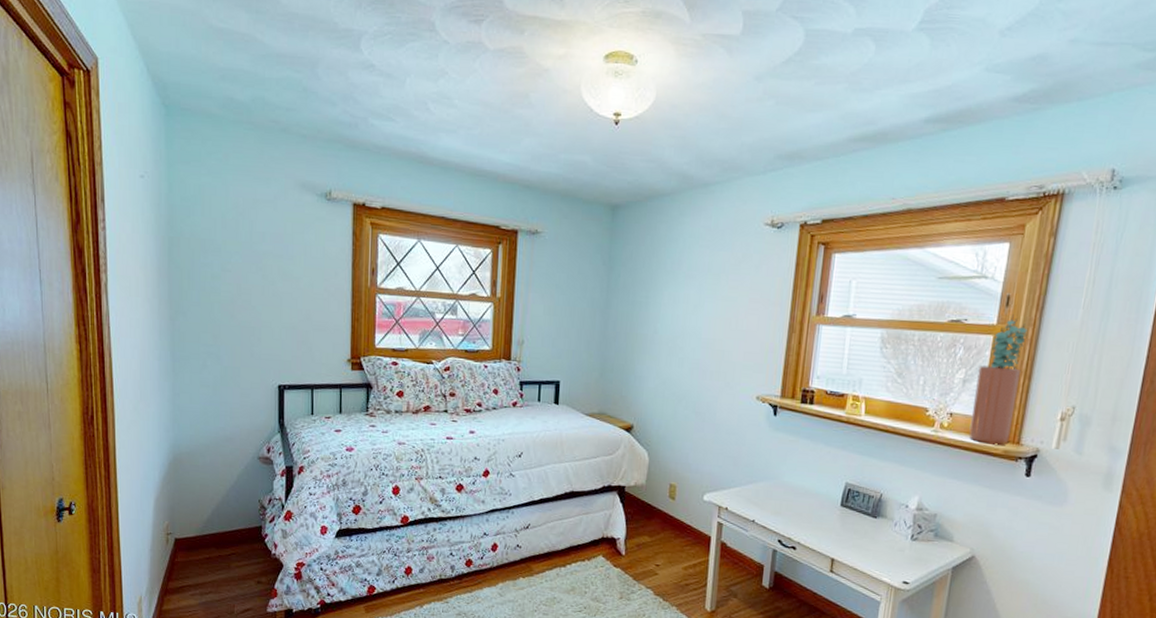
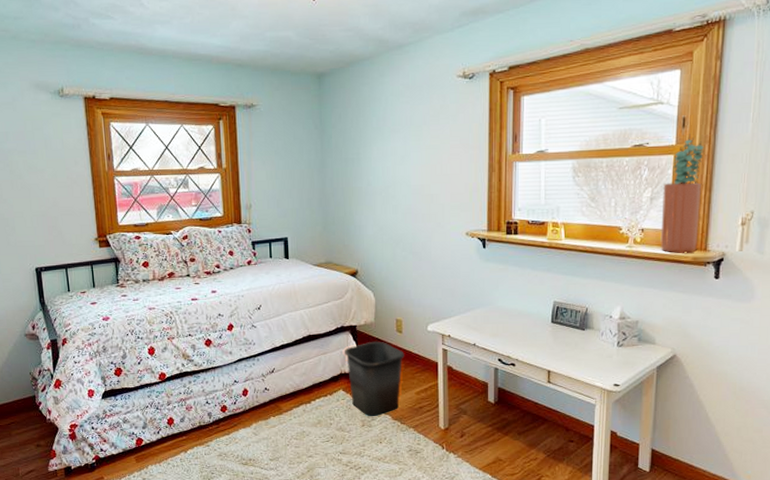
waste bin: none [609,505,675,589] -> present [345,341,405,416]

